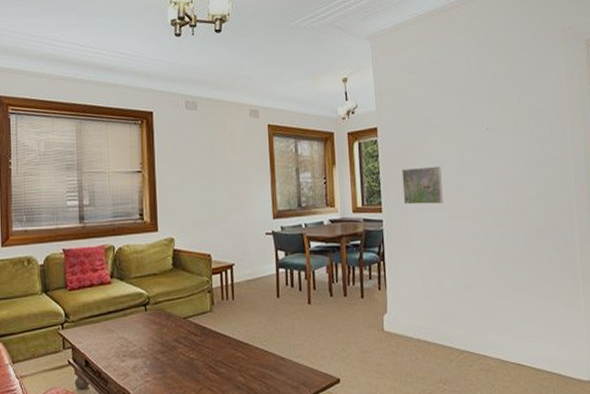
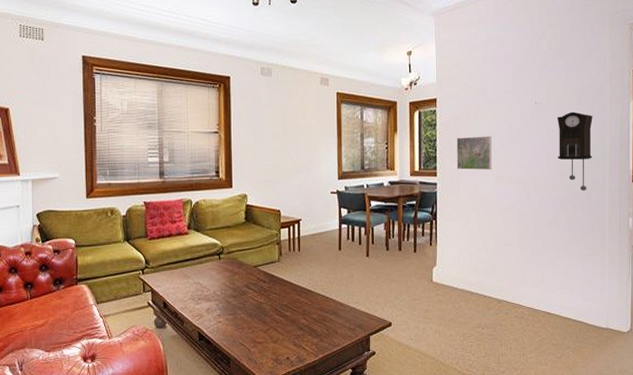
pendulum clock: none [512,136,556,225] -> present [557,111,593,191]

